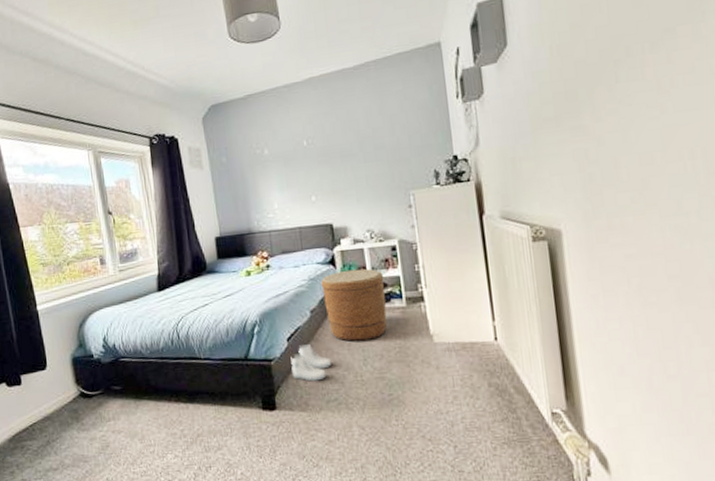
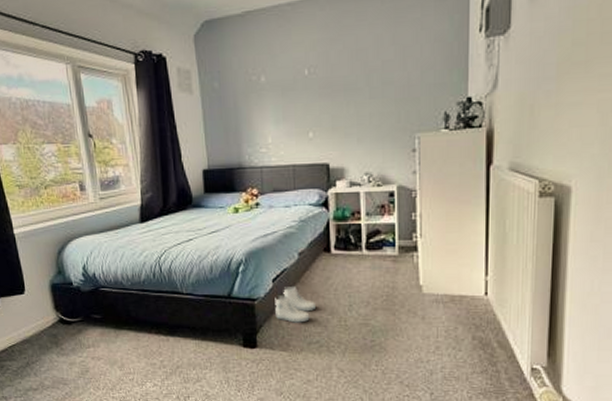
basket: present [320,268,387,342] -> none [311,213,378,286]

